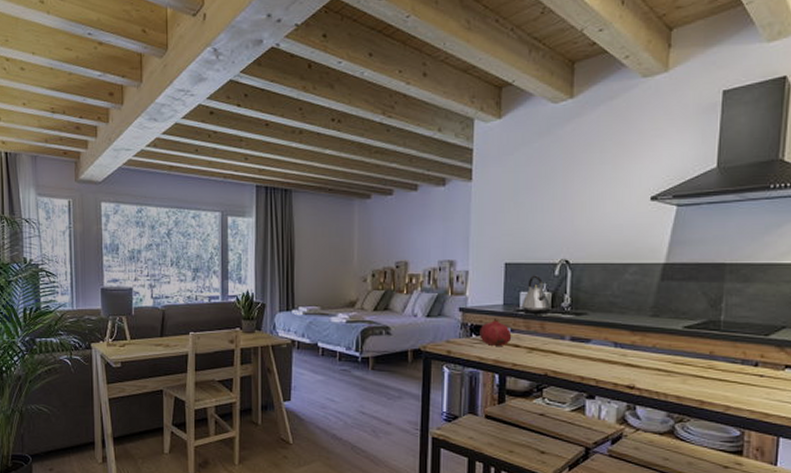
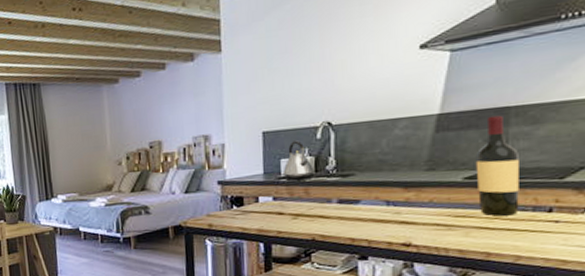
fruit: present [480,317,512,346] -> none [240,187,275,216]
wine bottle: none [694,270,731,366] -> present [475,115,519,216]

